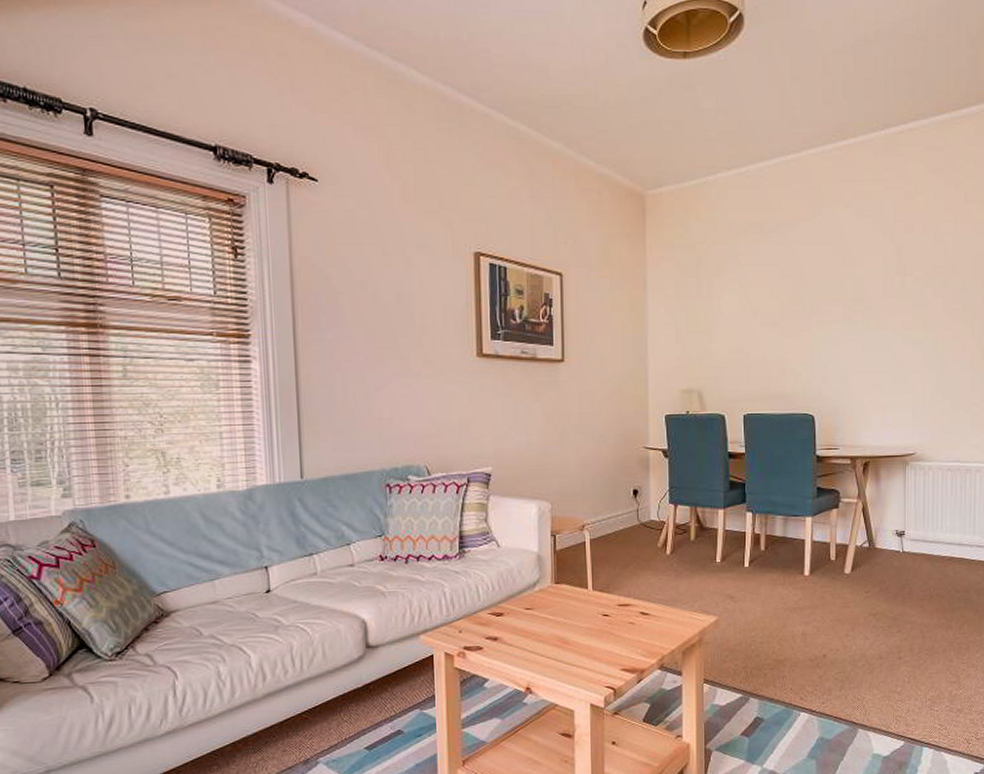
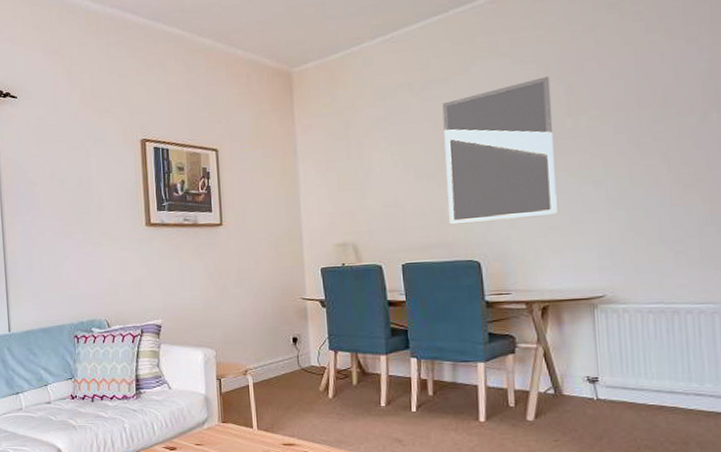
home mirror: none [789,233,885,376] -> present [442,76,558,225]

